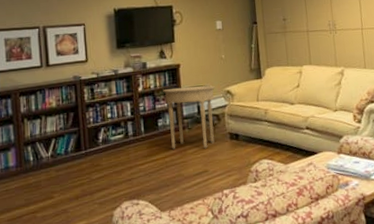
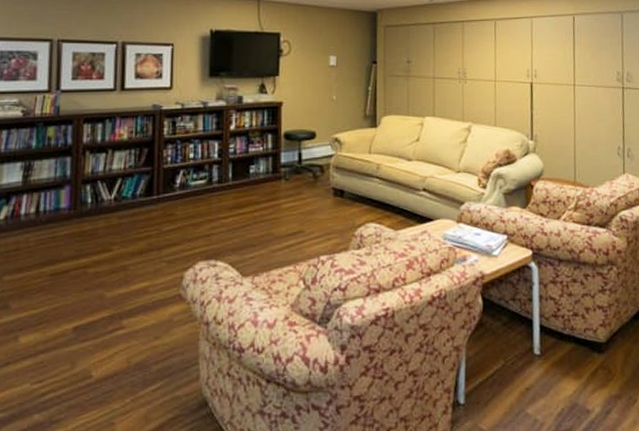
side table: present [163,85,215,149] -> none [259,129,321,205]

